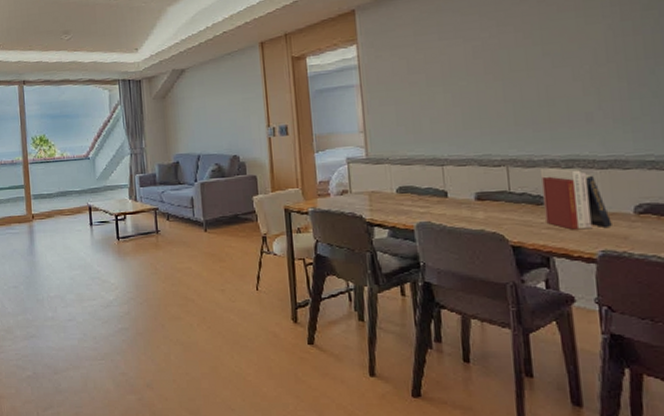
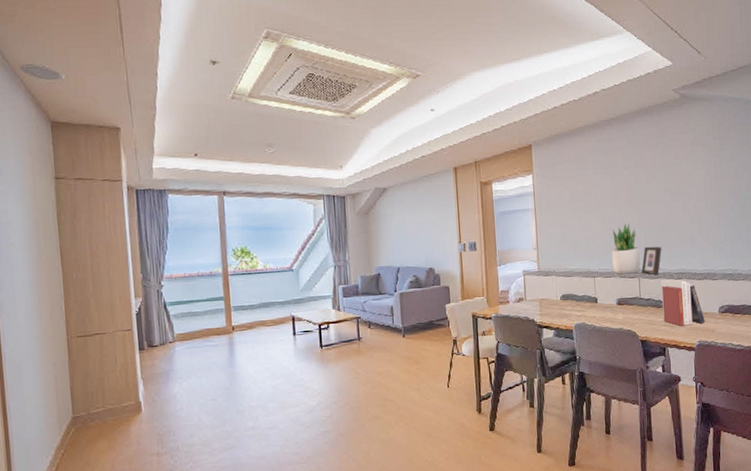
planter: none [466,97,509,162] -> present [612,223,640,275]
picture frame: none [510,126,541,162] -> present [641,246,662,275]

